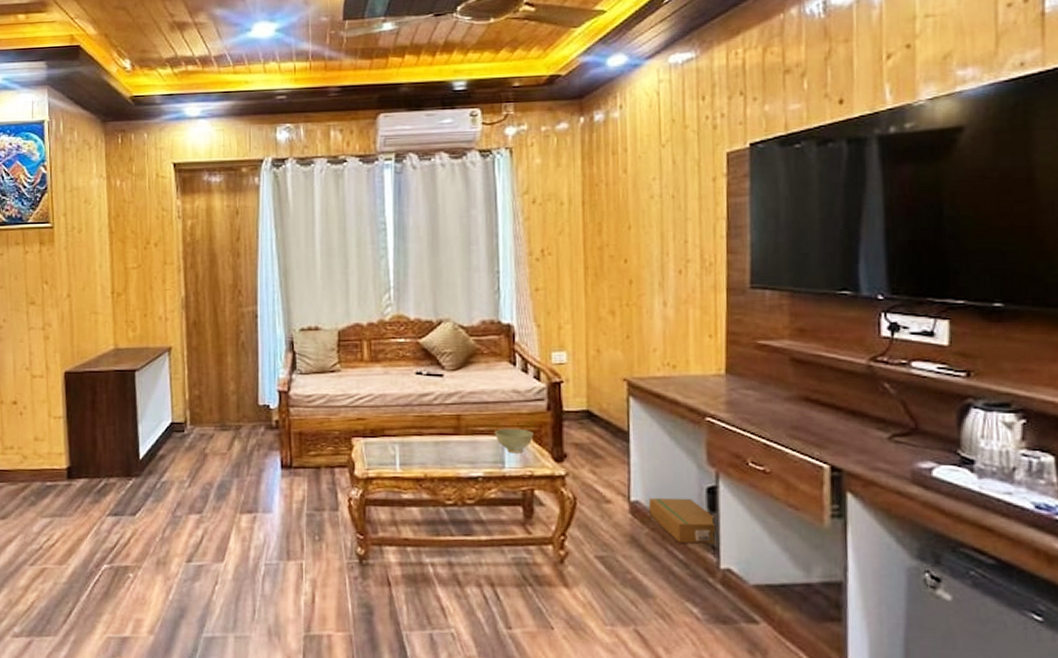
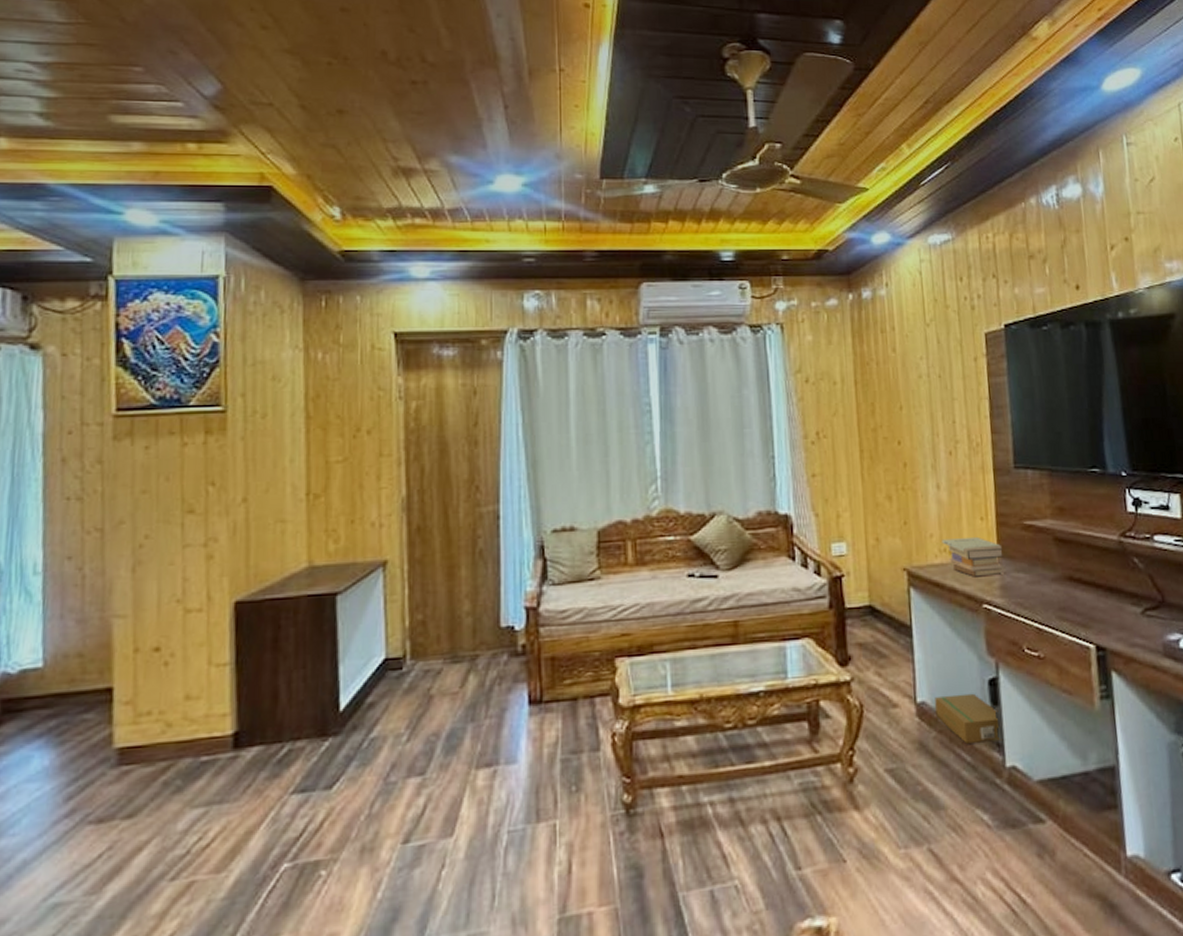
bowl: present [495,428,534,453] -> none [775,631,817,661]
books: none [665,353,732,392] -> present [941,536,1003,577]

